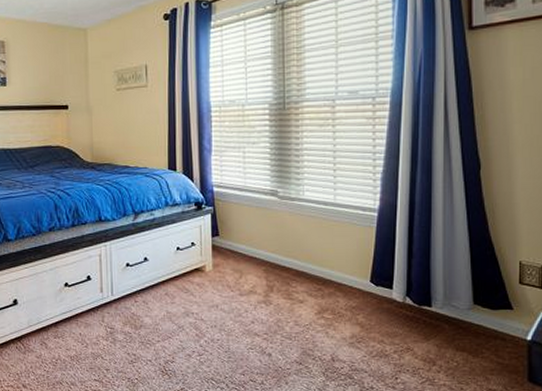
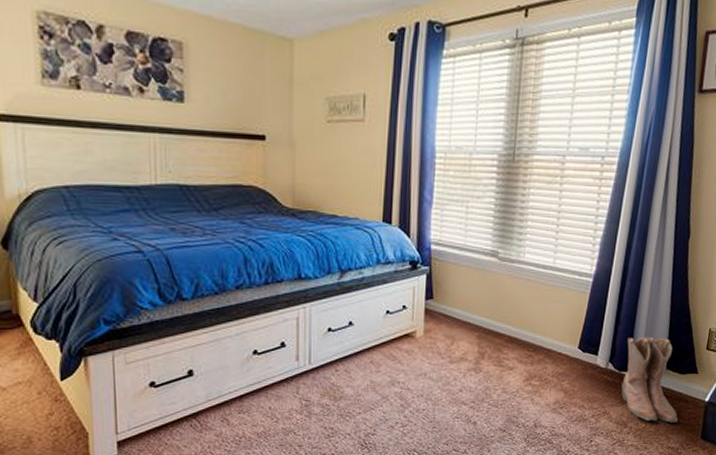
boots: none [424,271,496,362] -> present [621,337,678,423]

